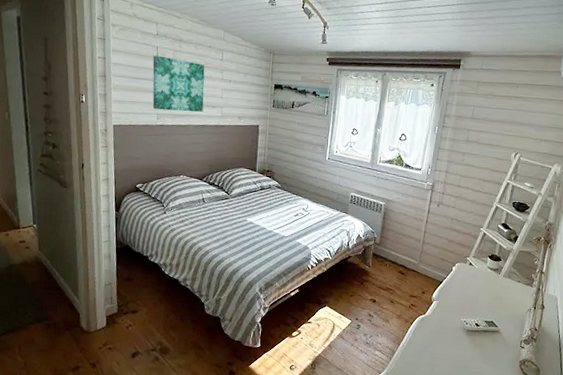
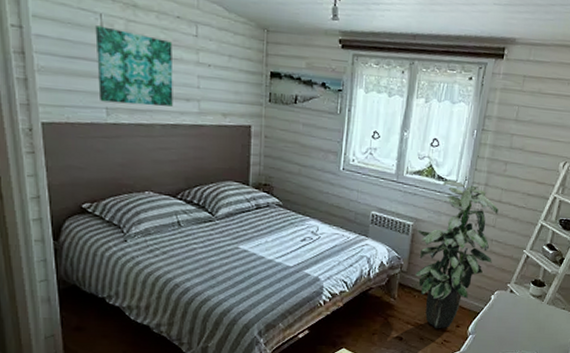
indoor plant: none [386,168,458,294] -> present [415,180,499,329]

